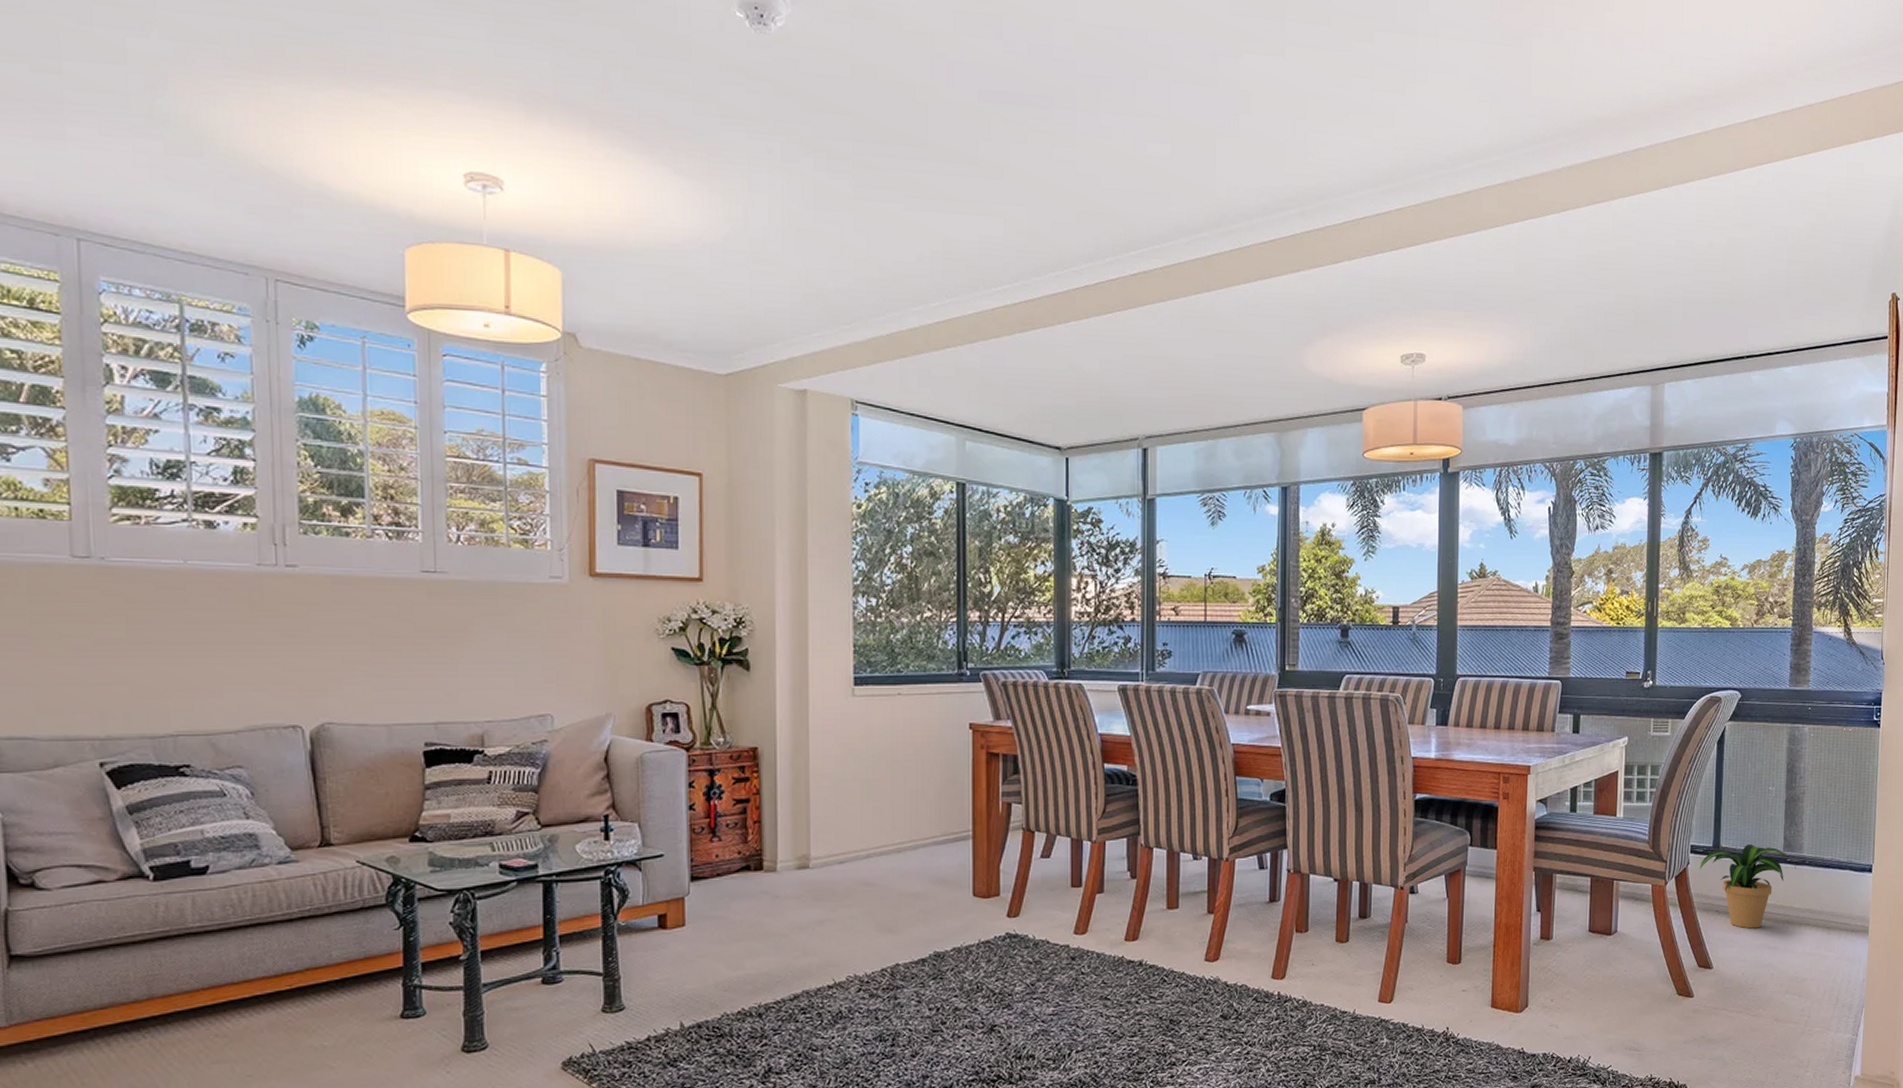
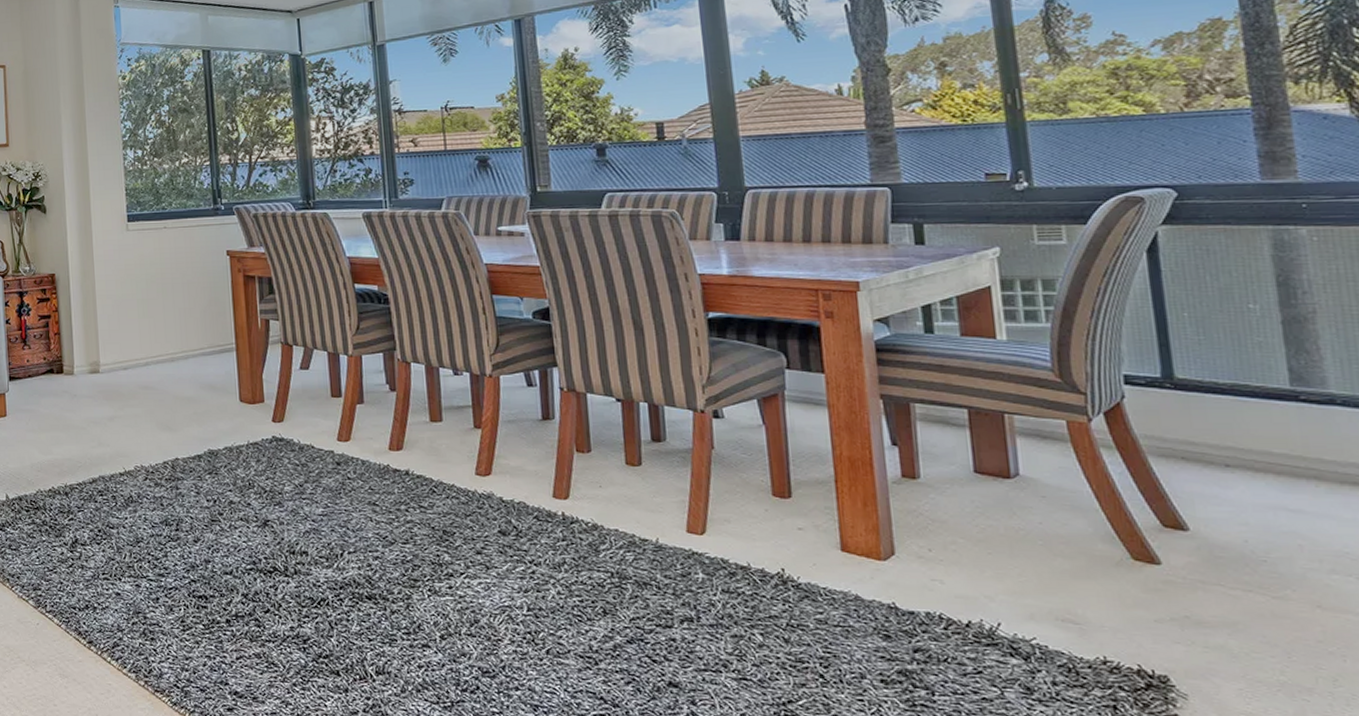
potted plant: present [1699,844,1796,929] -> none [1142,376,1319,484]

